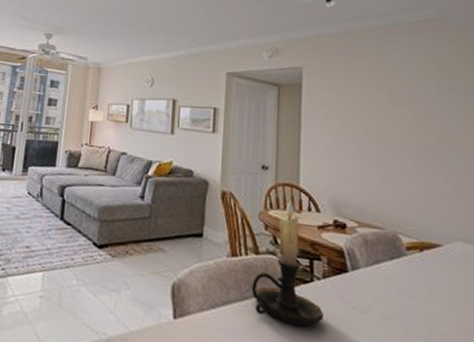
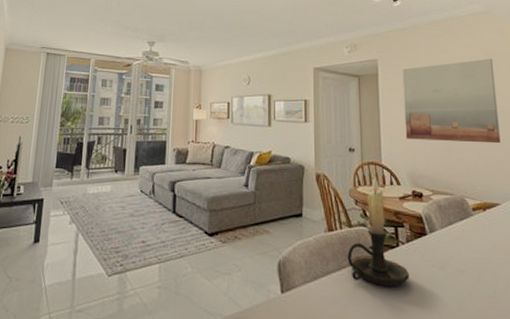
wall art: none [330,73,448,175] -> present [402,58,501,144]

